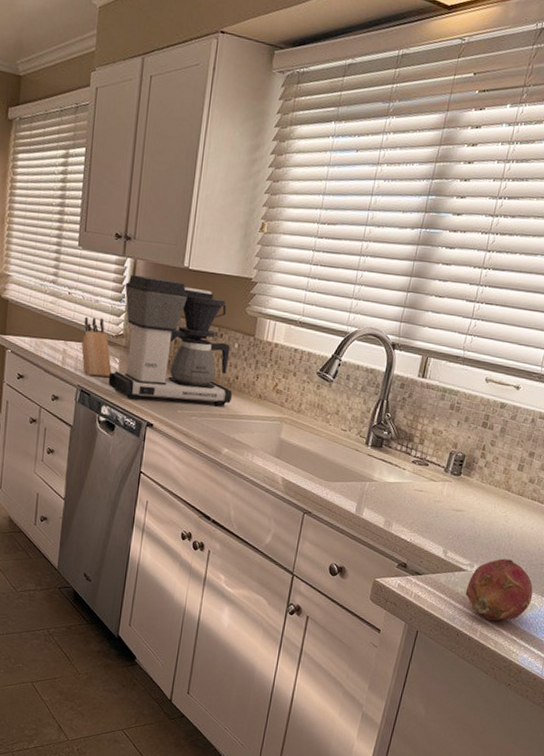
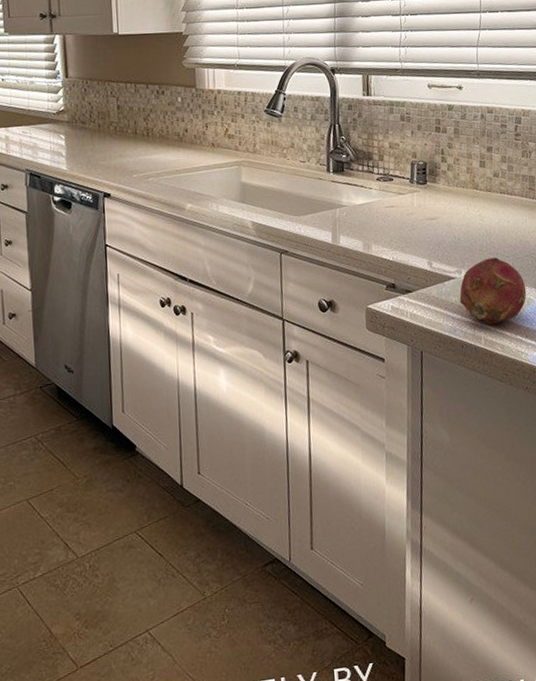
knife block: present [81,316,112,378] -> none [22,98,58,158]
coffee maker: present [108,275,232,407] -> none [56,48,185,174]

